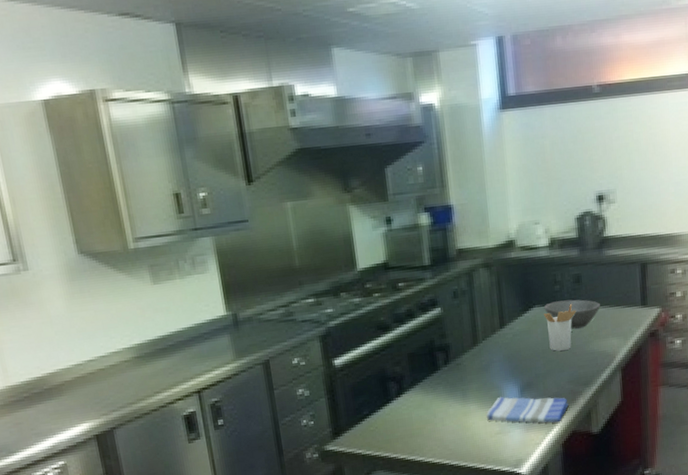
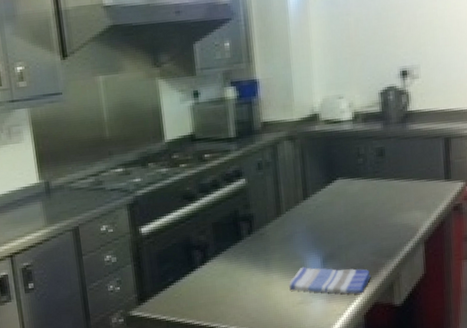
utensil holder: present [543,303,577,351] -> none [346,176,380,223]
bowl: present [544,299,600,329] -> none [347,172,403,202]

